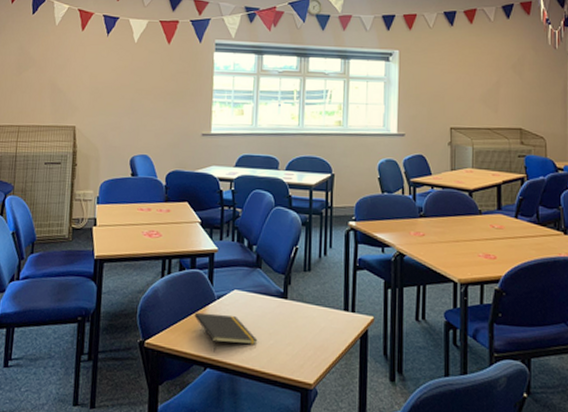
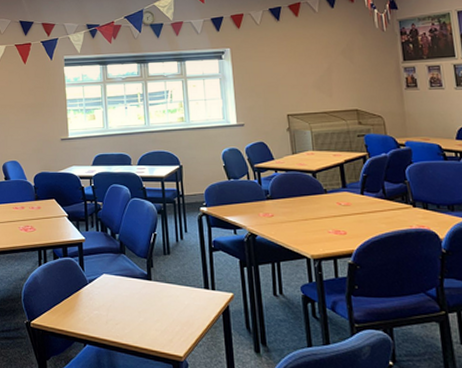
notepad: present [194,312,258,352] -> none [70,295,129,330]

